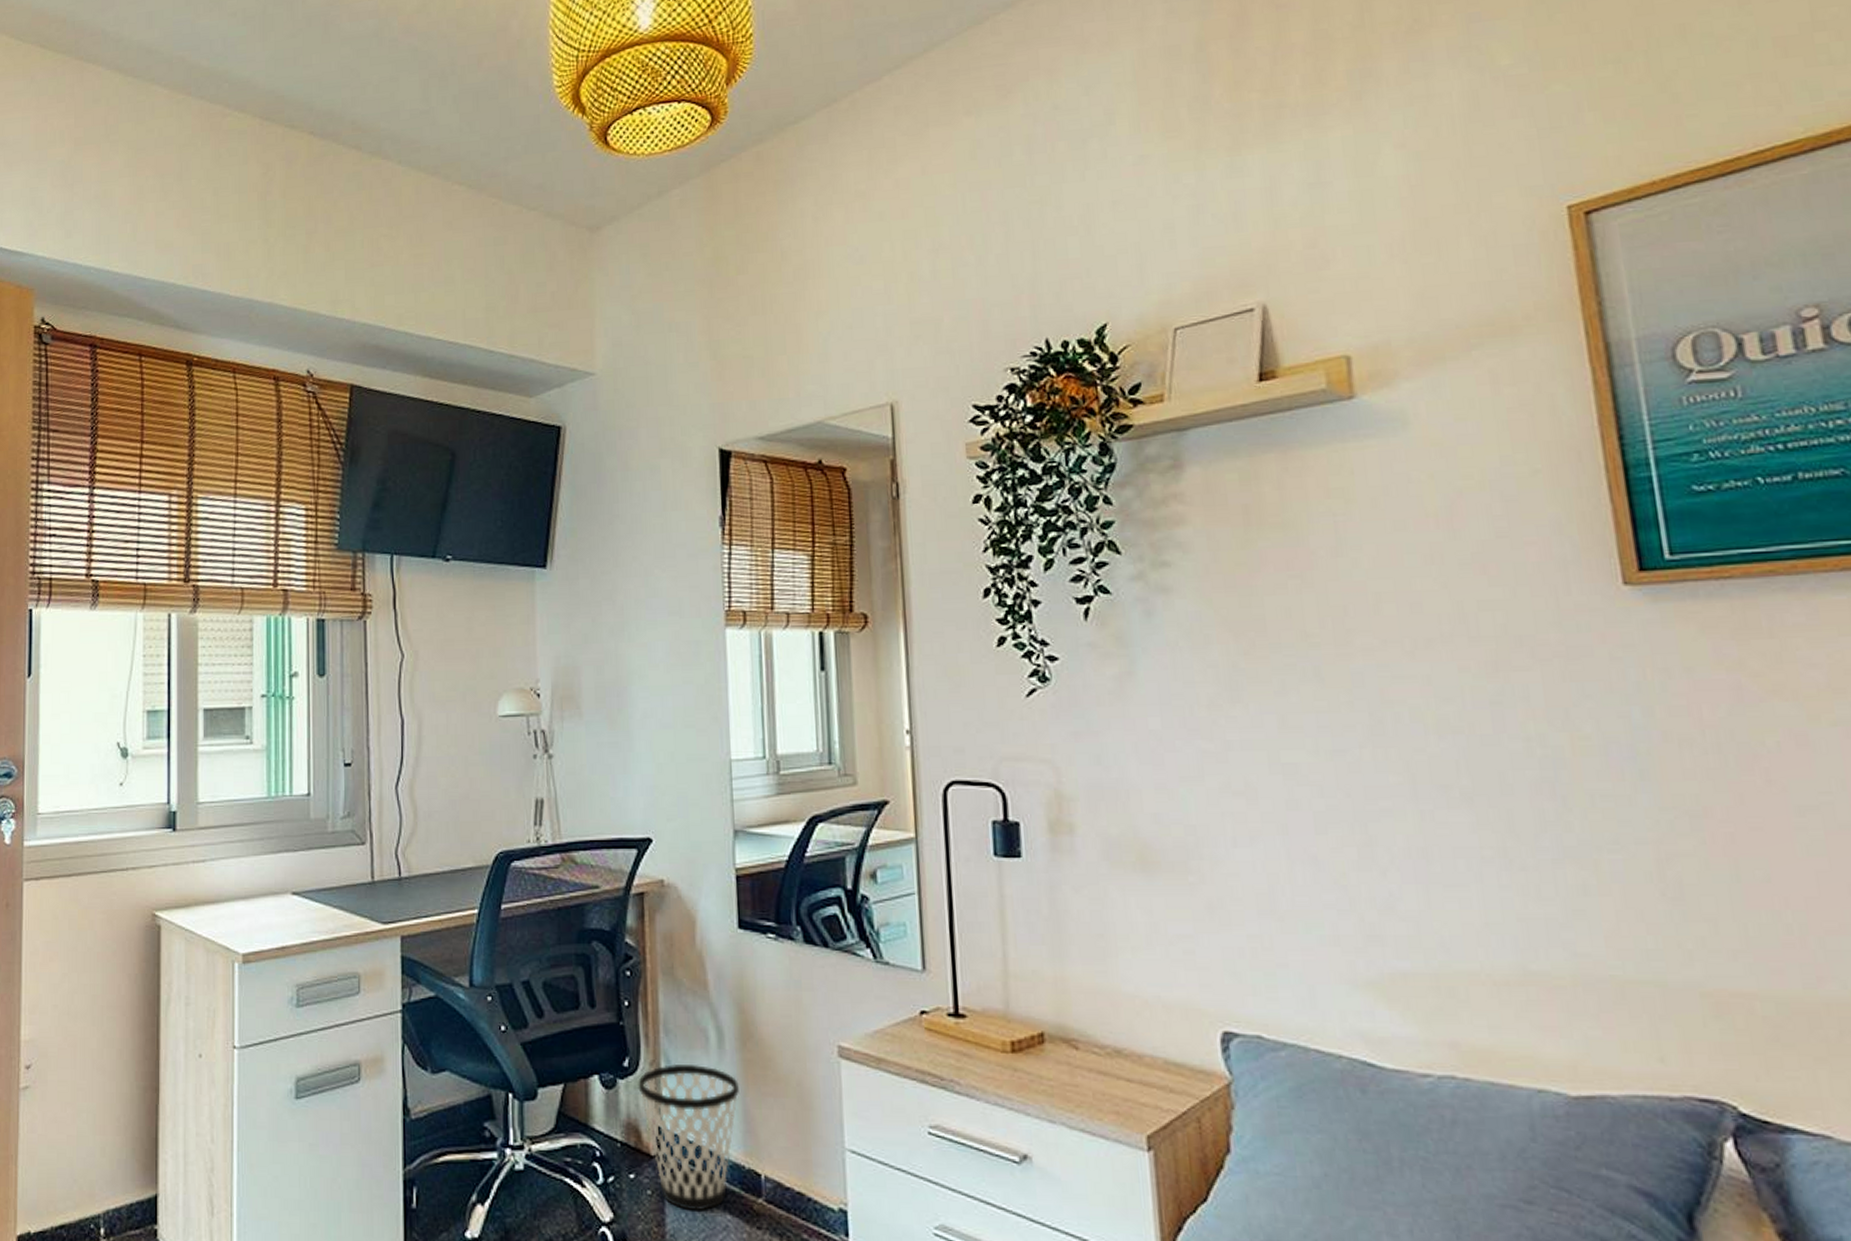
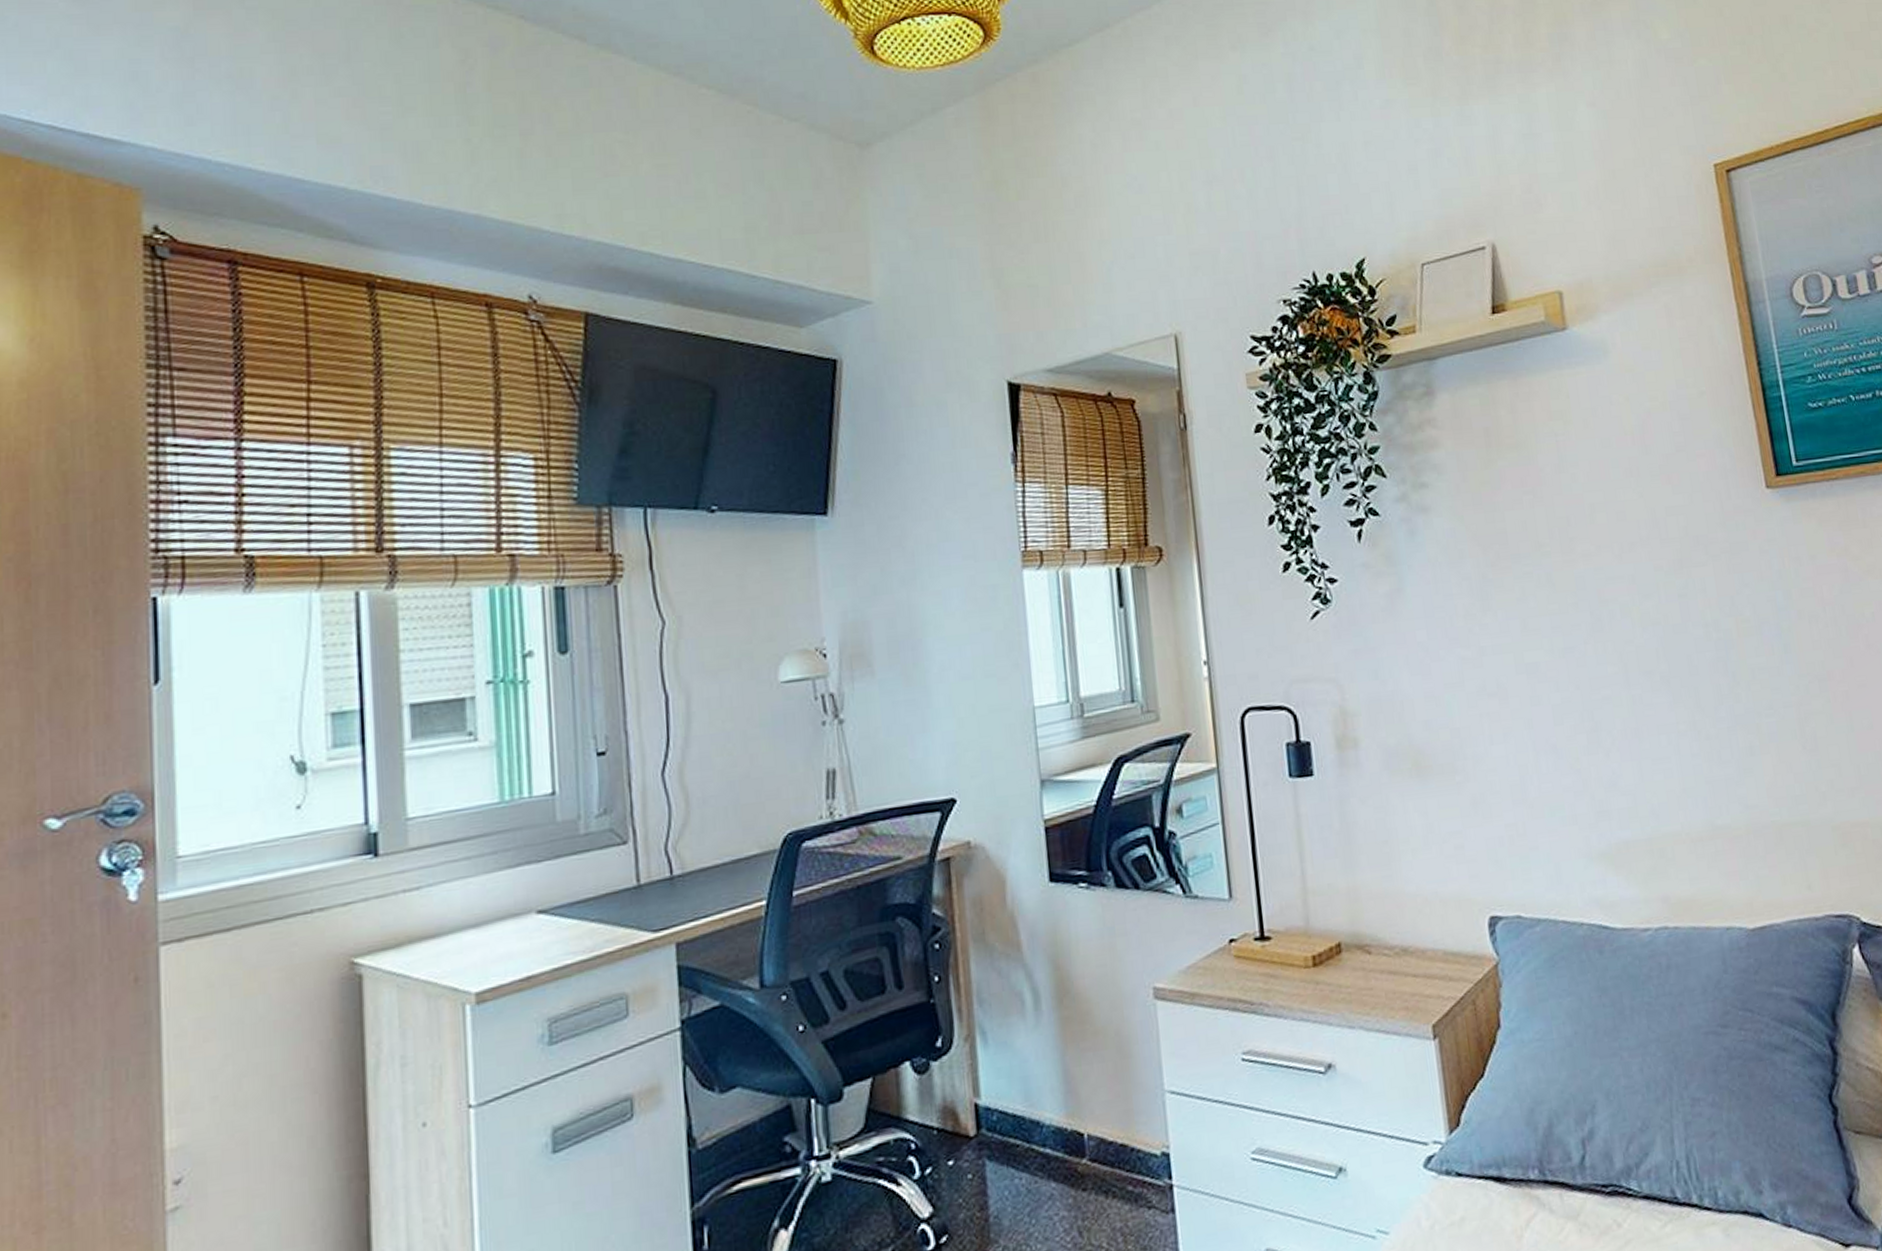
wastebasket: present [638,1063,739,1210] -> none [952,1031,1058,1187]

